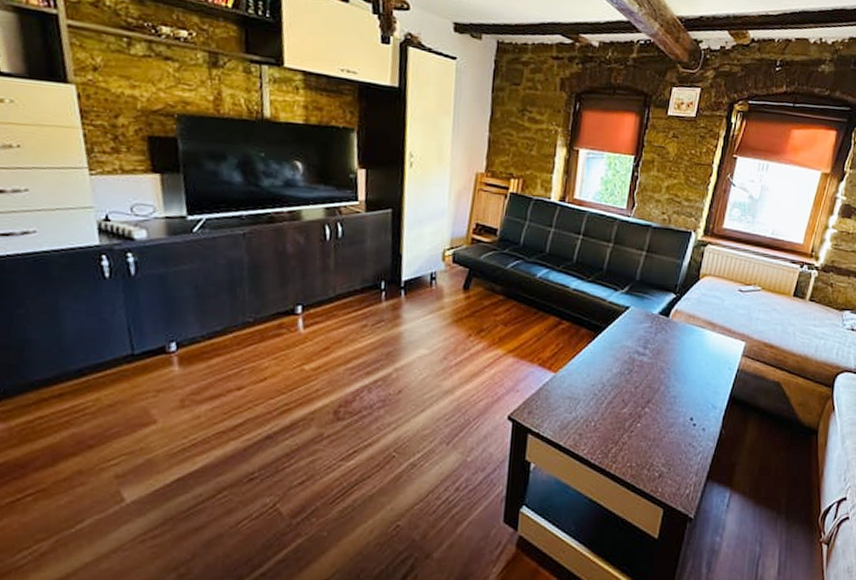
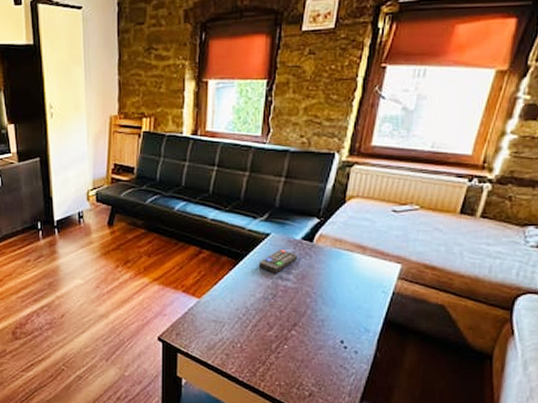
remote control: none [617,323,655,349] -> present [258,249,298,274]

